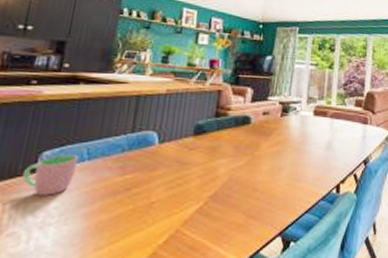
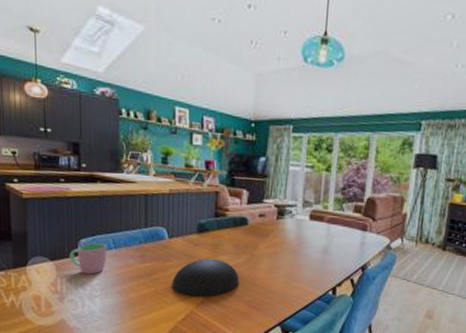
bowl: none [156,163,238,211] -> present [172,258,239,298]

